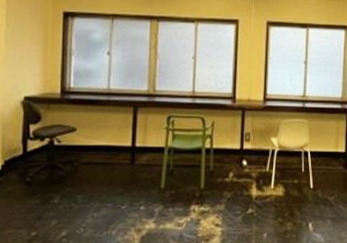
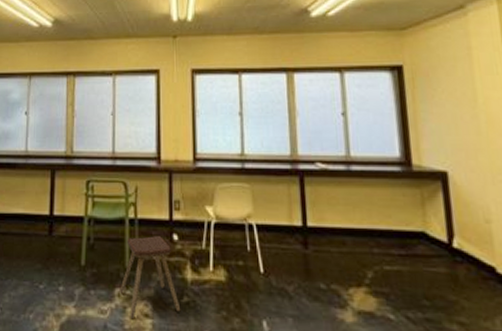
music stool: none [195,162,246,228] -> present [120,236,181,318]

